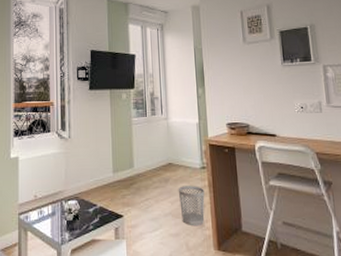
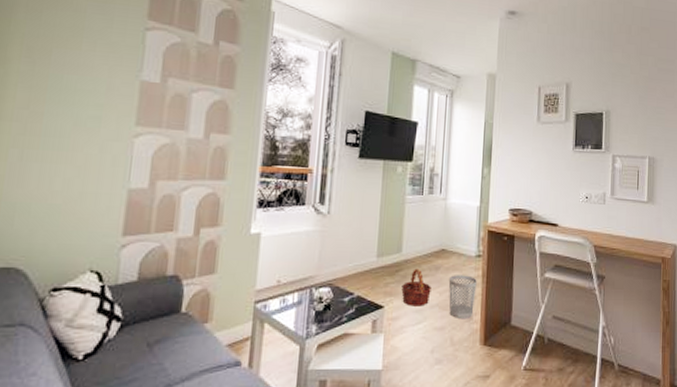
basket: none [137,181,163,215] -> present [401,268,431,306]

